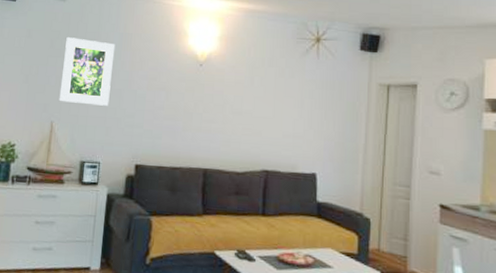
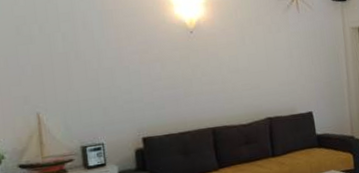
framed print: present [59,37,116,106] -> none [35,21,101,91]

